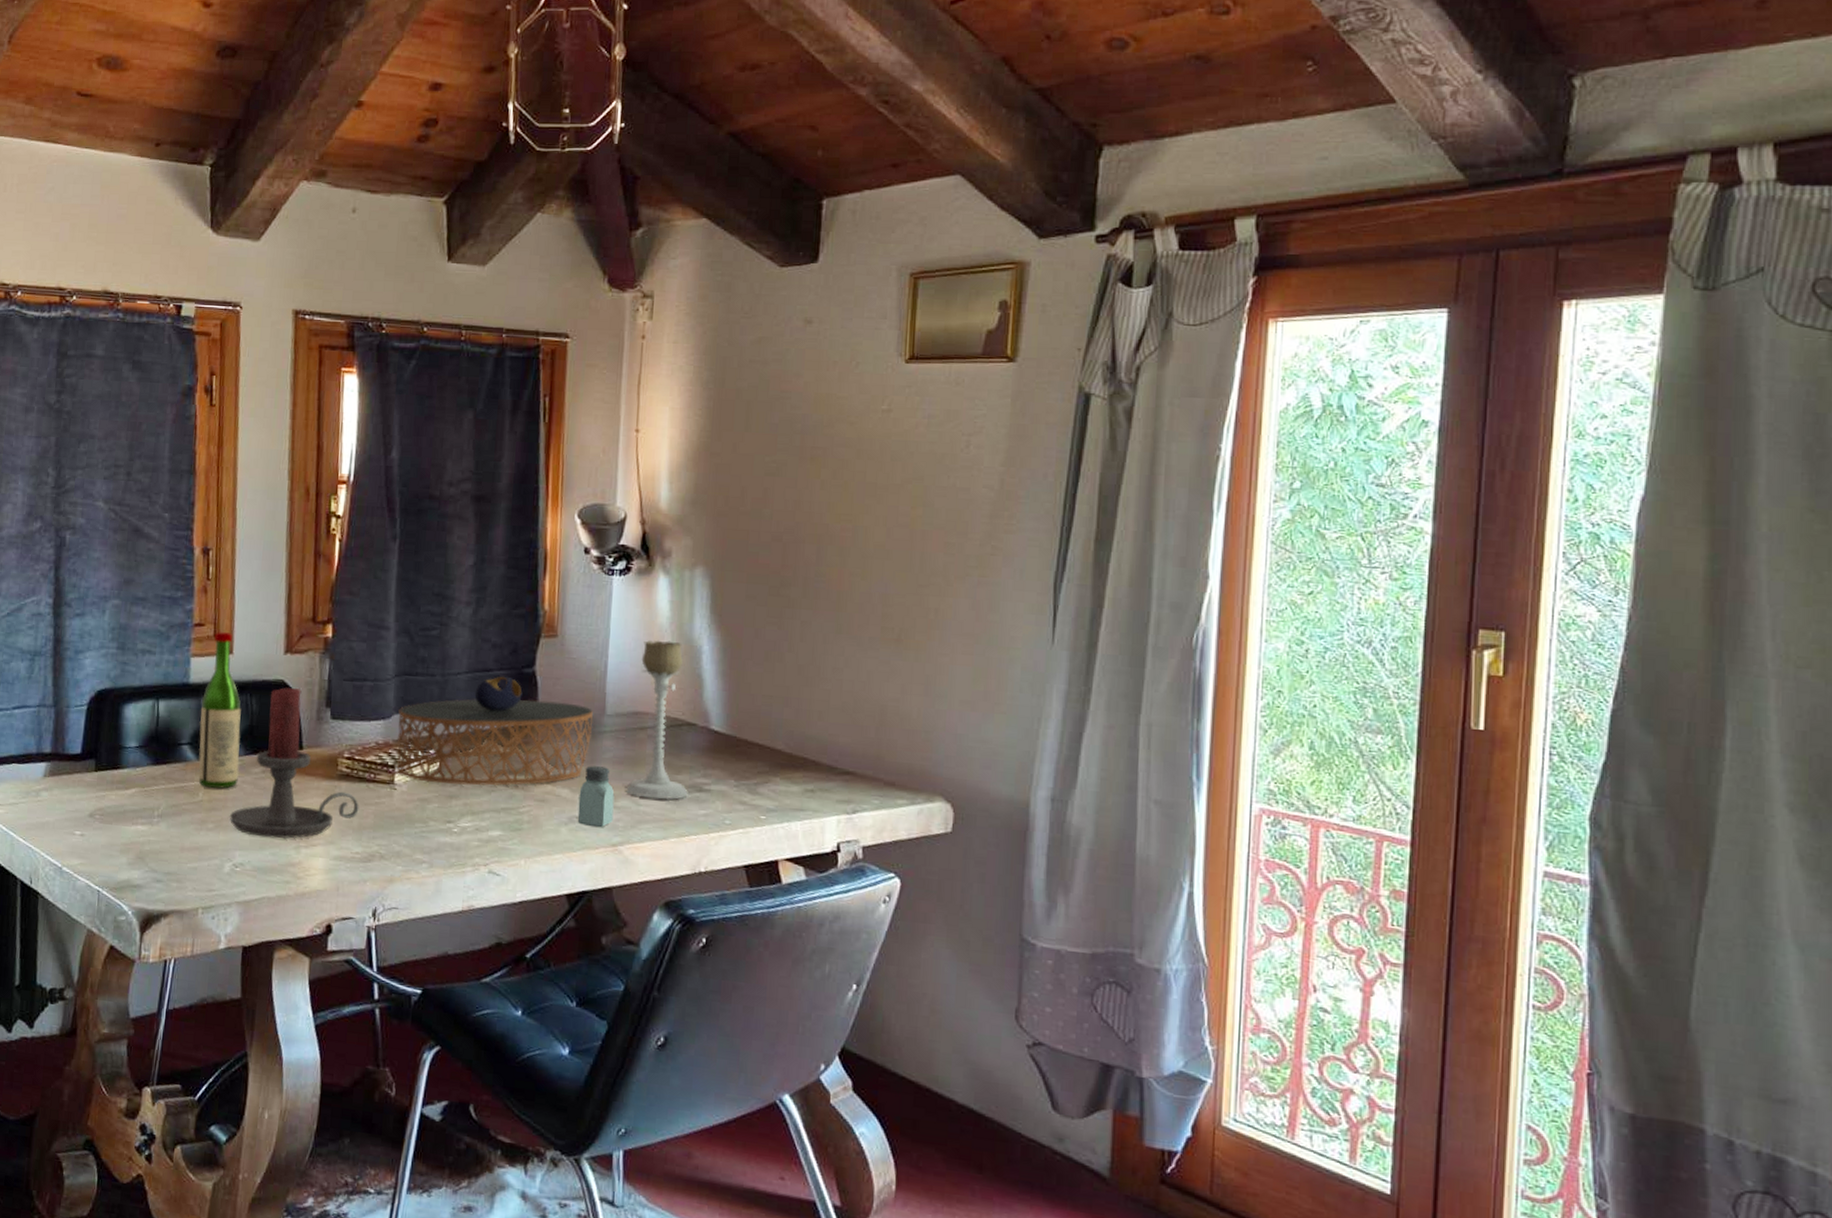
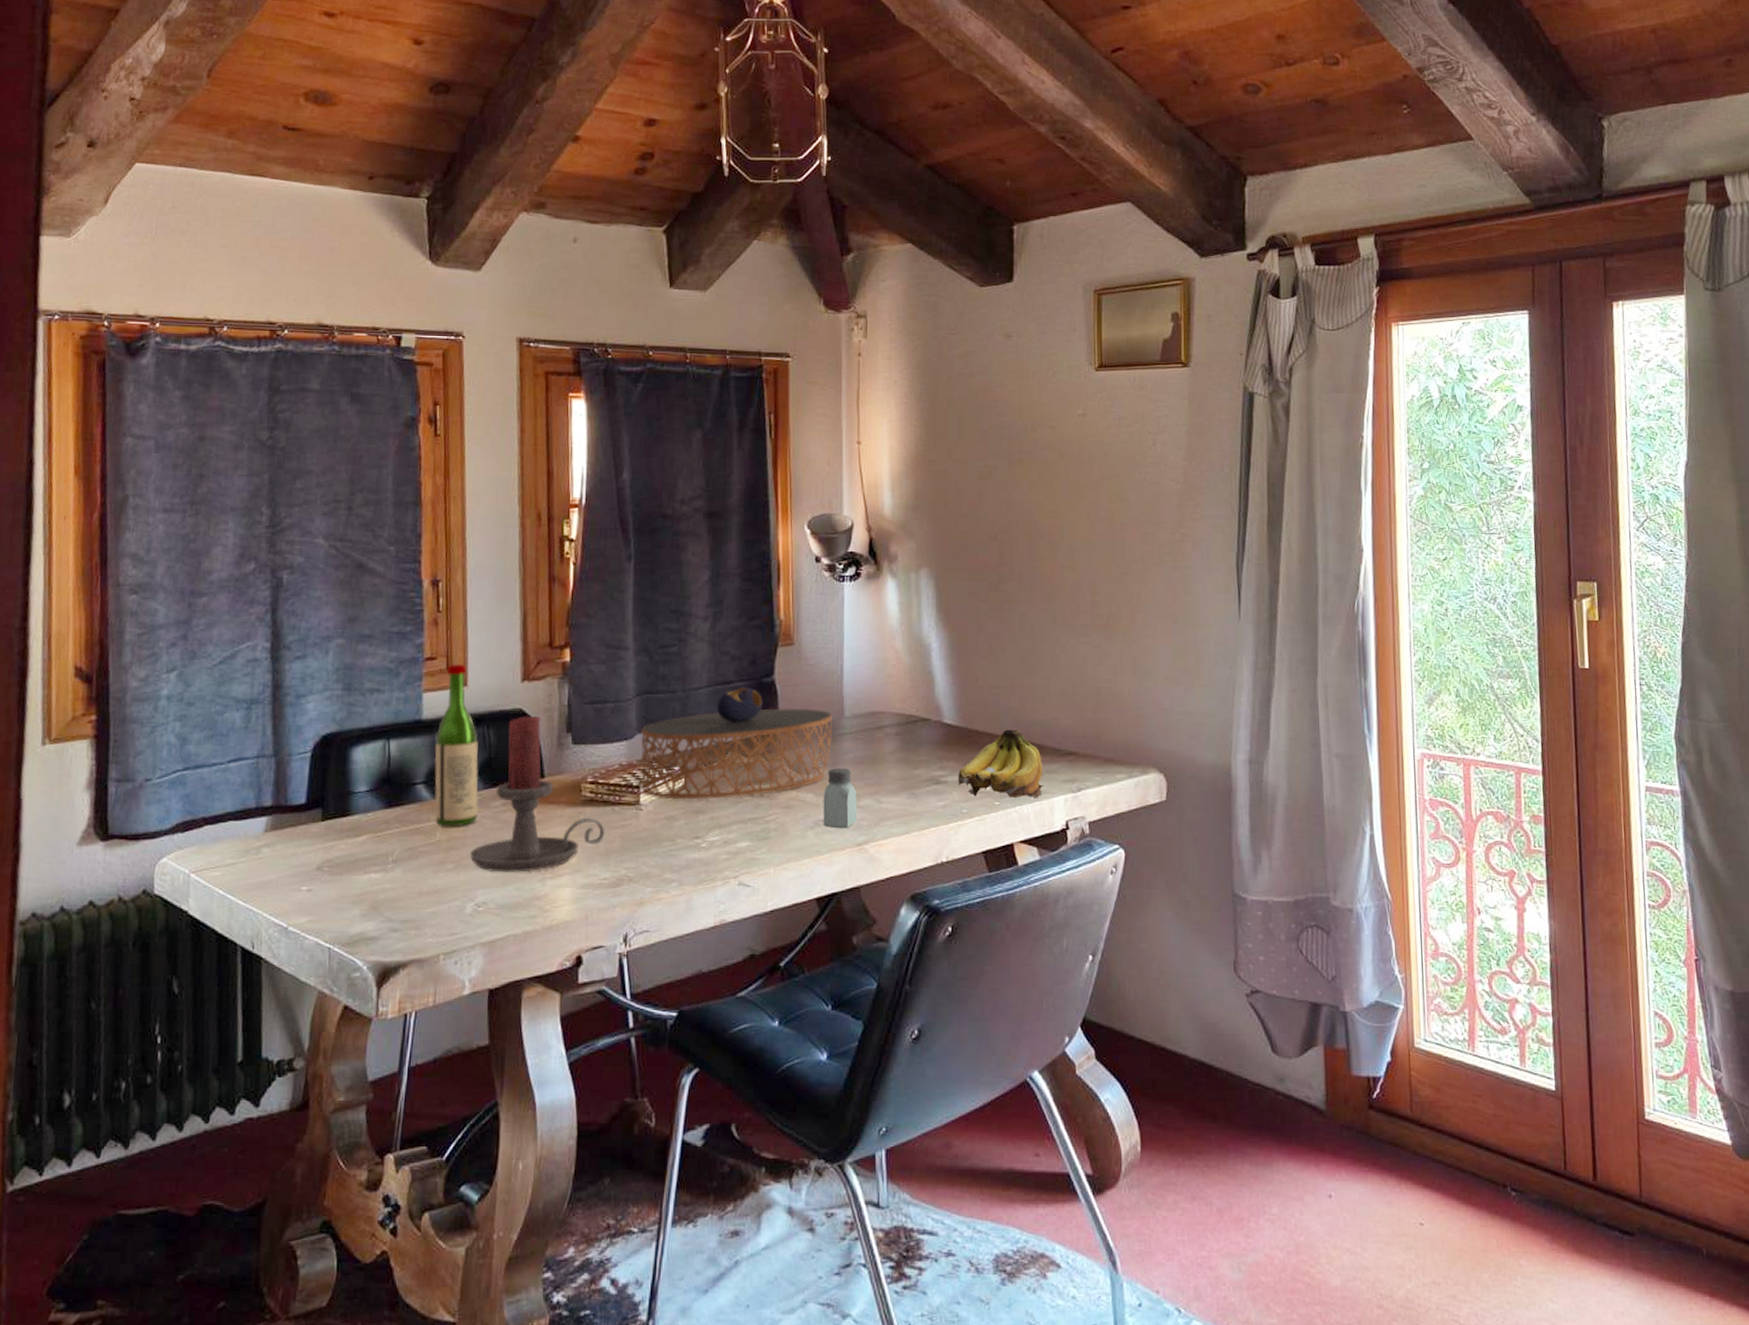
candle holder: present [624,640,690,800] -> none [866,641,928,795]
fruit: none [722,741,816,815] -> present [958,729,1044,799]

